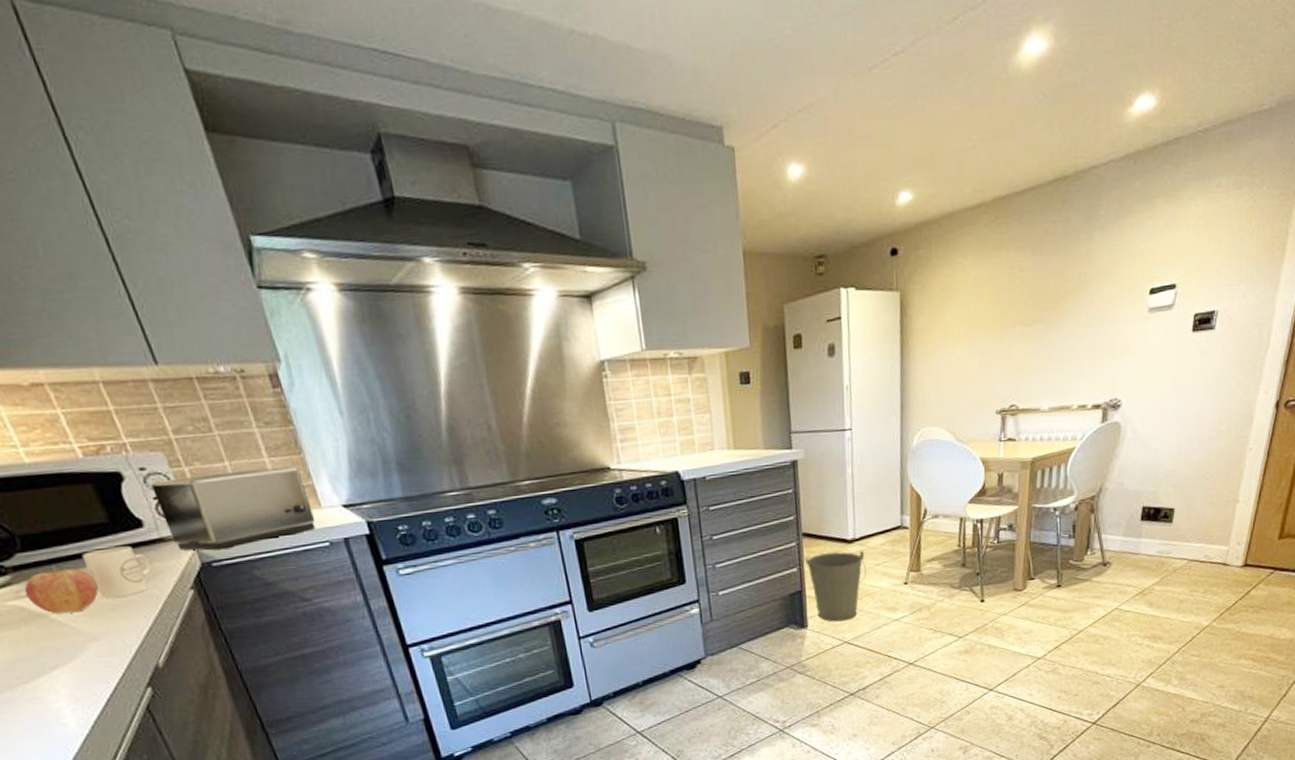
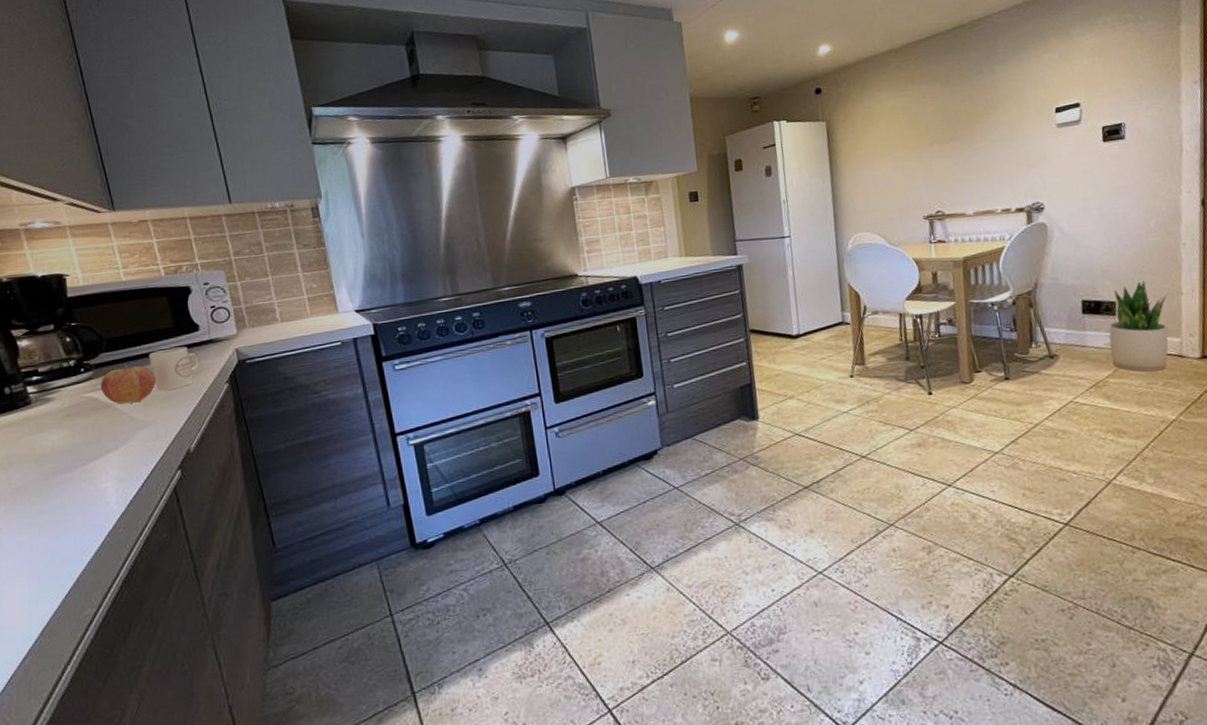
toaster: present [151,466,316,551] -> none [211,279,332,350]
bucket: present [804,550,866,622] -> none [753,344,813,414]
planter: none [1160,487,1226,580] -> present [1109,281,1169,372]

